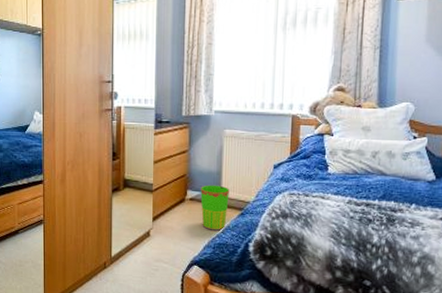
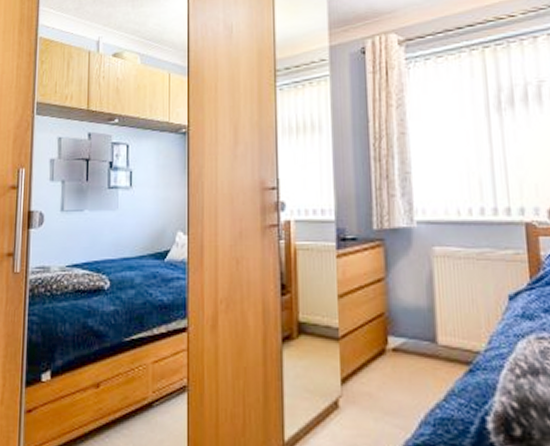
waste bin: present [200,185,229,231] -> none [407,327,450,398]

